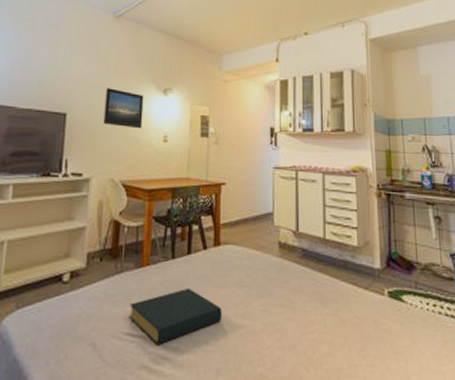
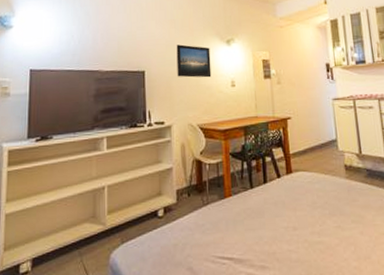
hardback book: present [129,287,223,346] -> none [218,212,301,266]

